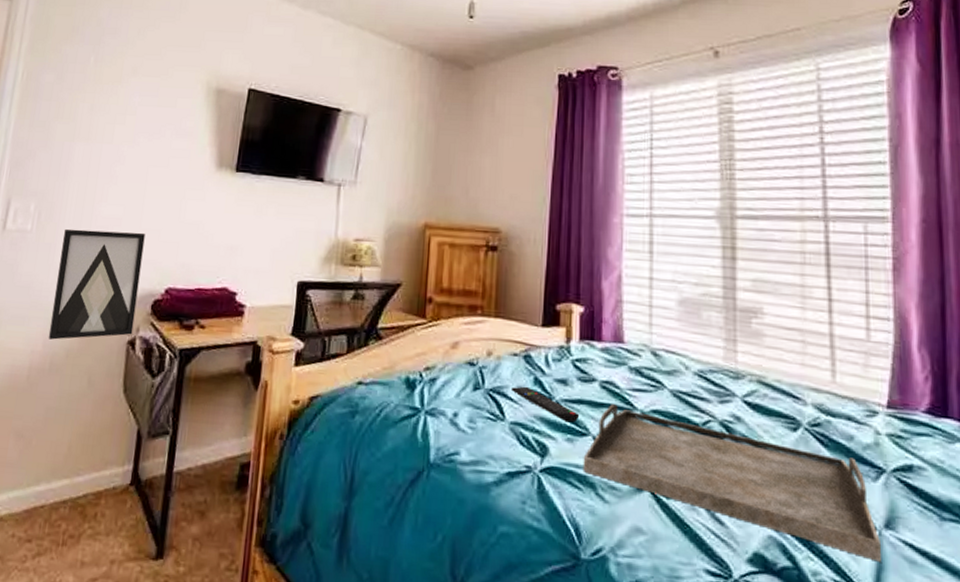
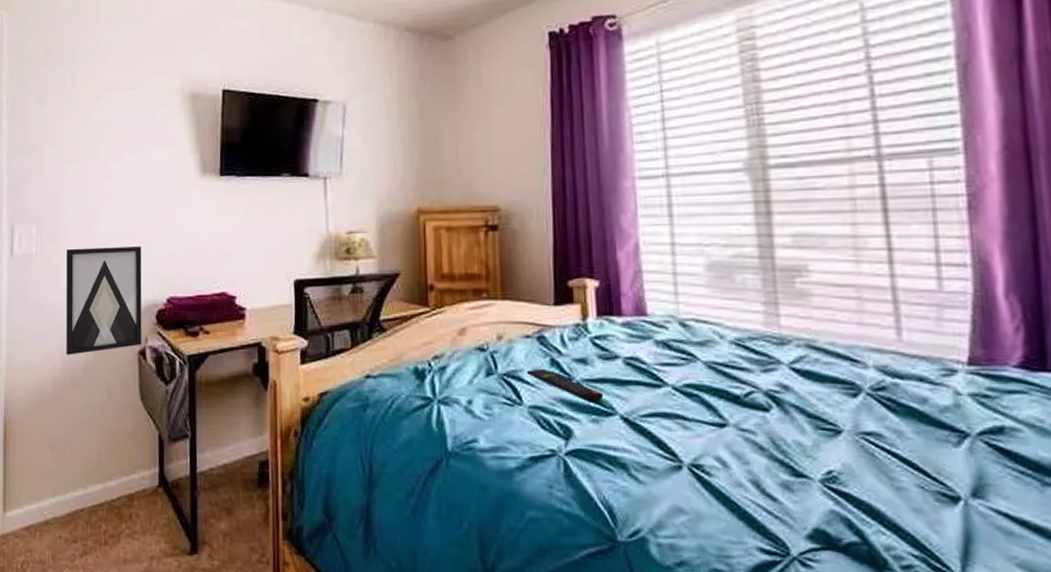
serving tray: present [583,404,881,562] -> none [611,381,969,534]

